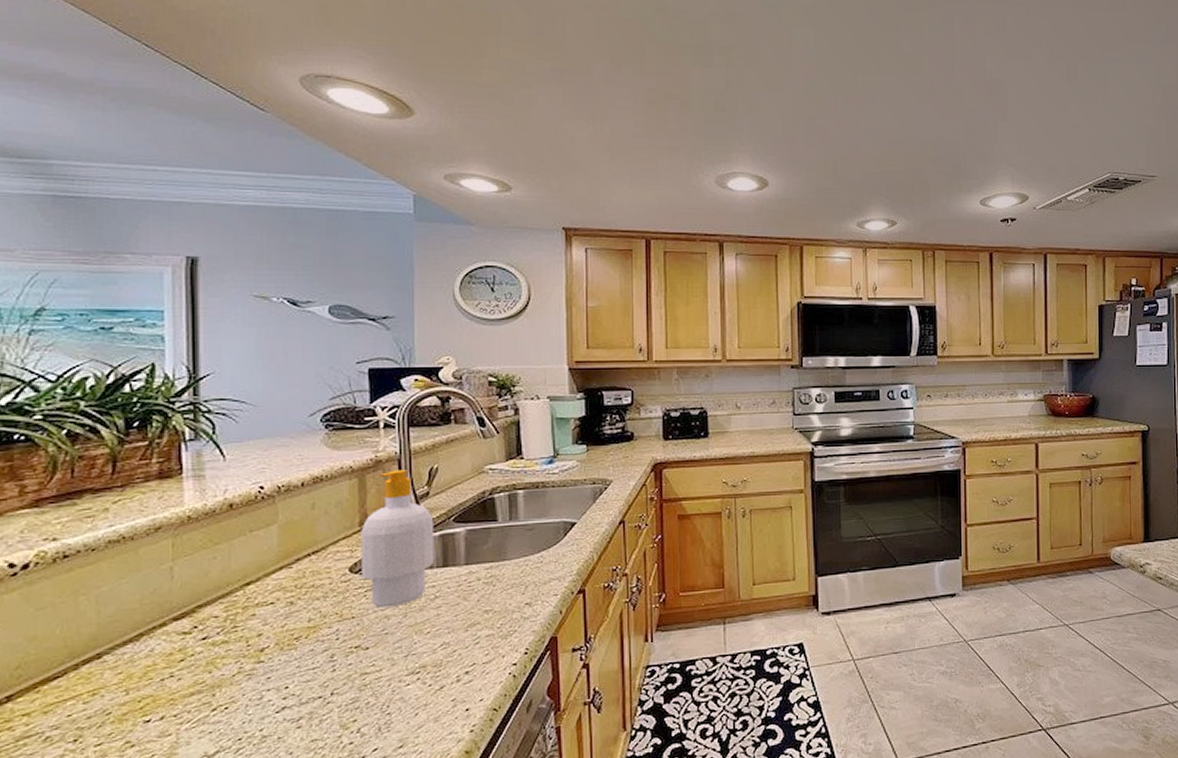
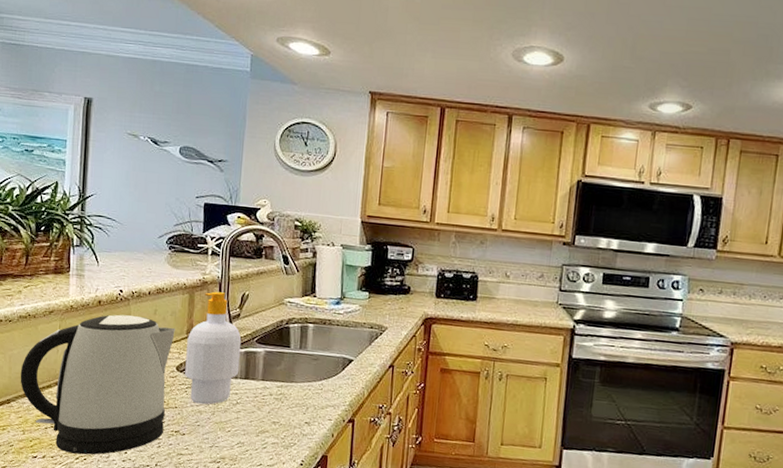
kettle: none [115,515,343,705] -> present [20,314,175,455]

